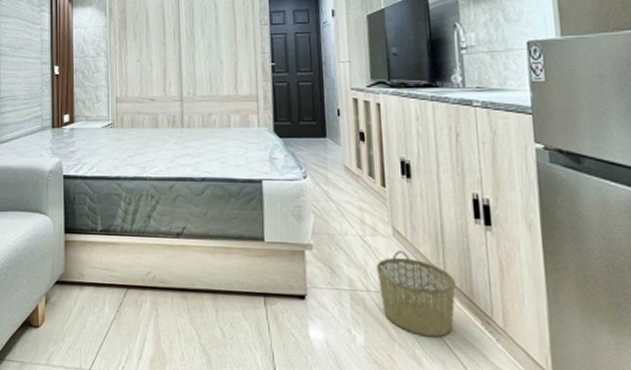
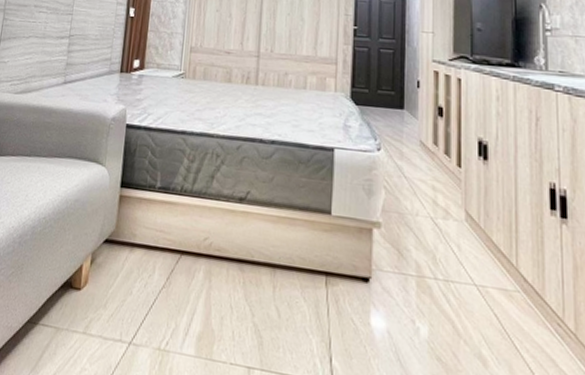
basket: present [376,251,456,338] -> none [446,237,527,337]

